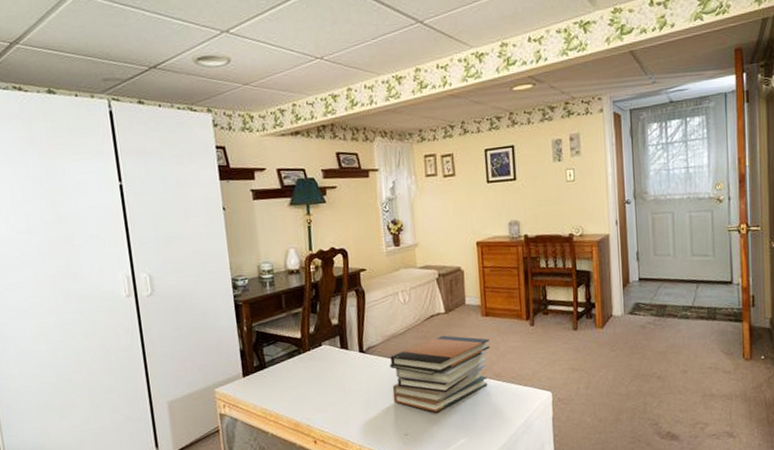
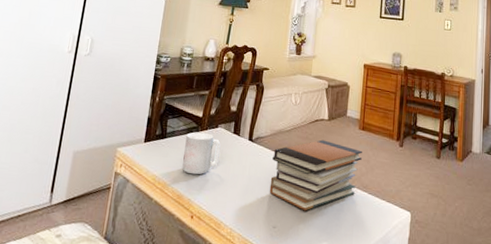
mug: none [288,353,331,400] -> present [182,132,221,175]

